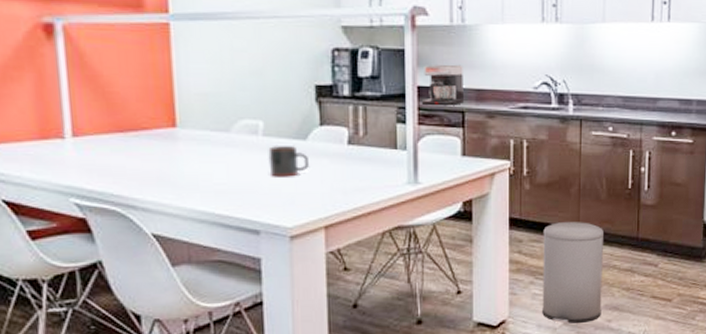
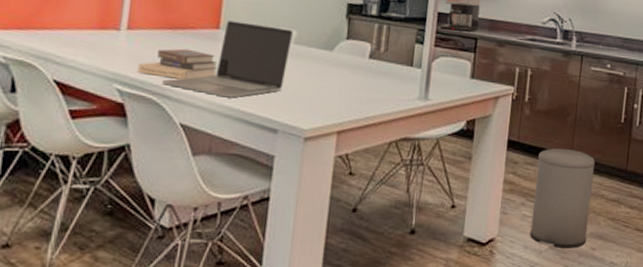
books: none [93,152,181,186] -> present [137,48,217,80]
laptop: none [122,117,260,201] -> present [161,20,294,98]
mug: present [268,146,310,177] -> none [295,54,333,83]

